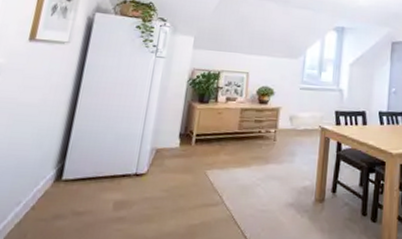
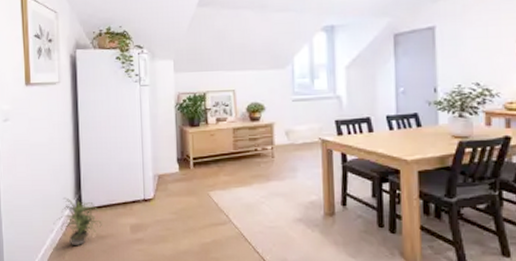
potted plant: none [22,165,82,222] -> present [53,197,102,245]

